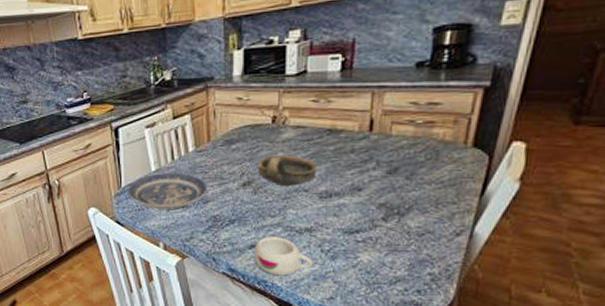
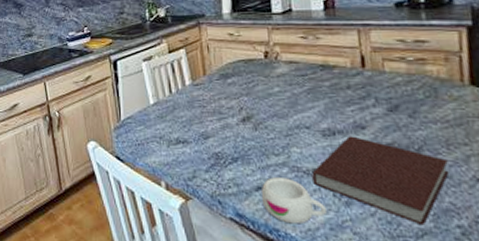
plate: present [128,173,208,209] -> none [127,106,207,145]
oil lamp: present [258,154,317,186] -> none [255,89,317,122]
notebook: none [304,197,433,274] -> present [312,136,450,226]

